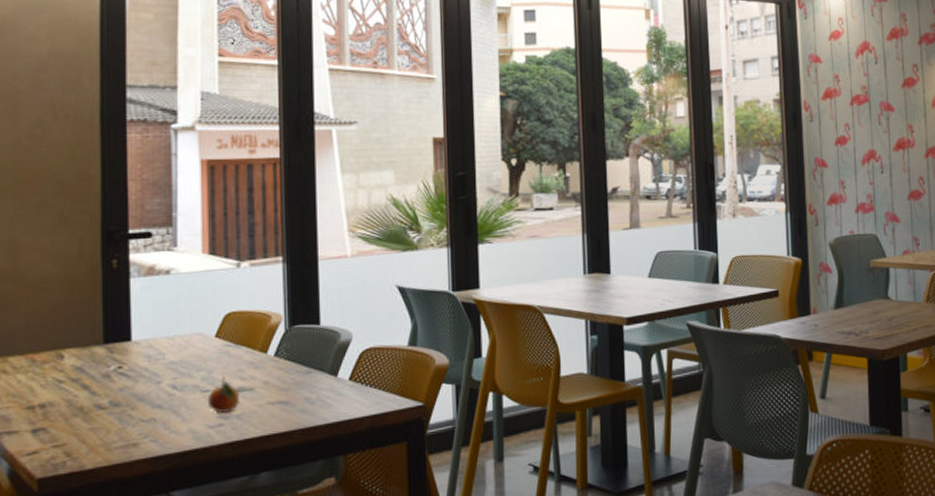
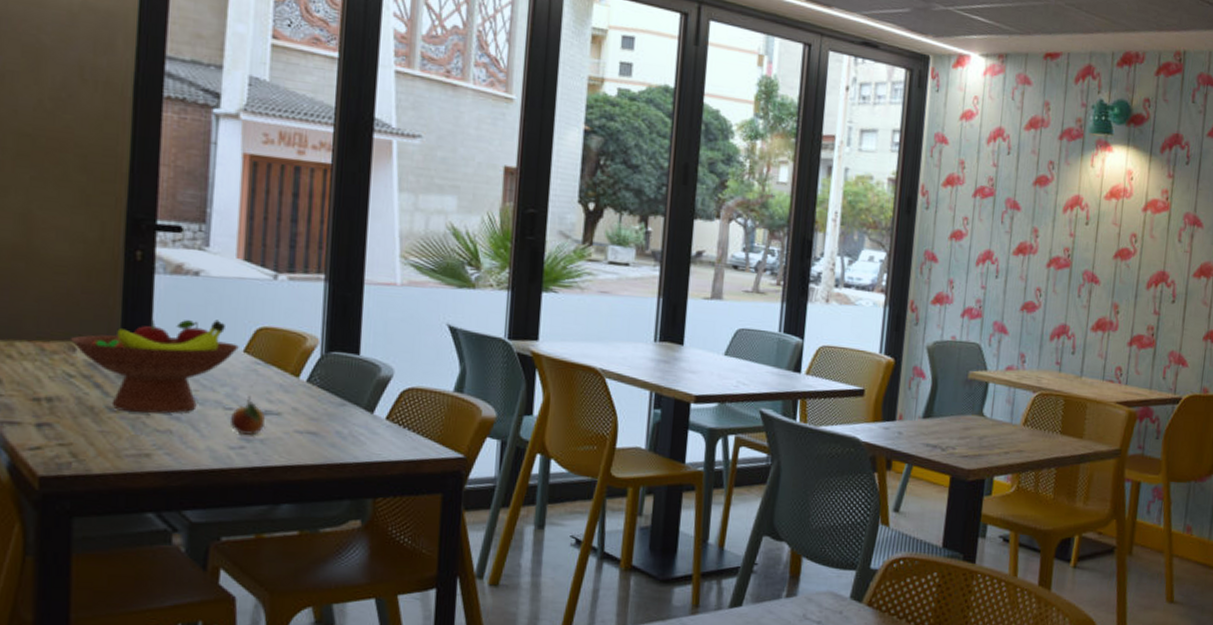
fruit bowl: none [57,311,211,408] -> present [69,319,239,414]

